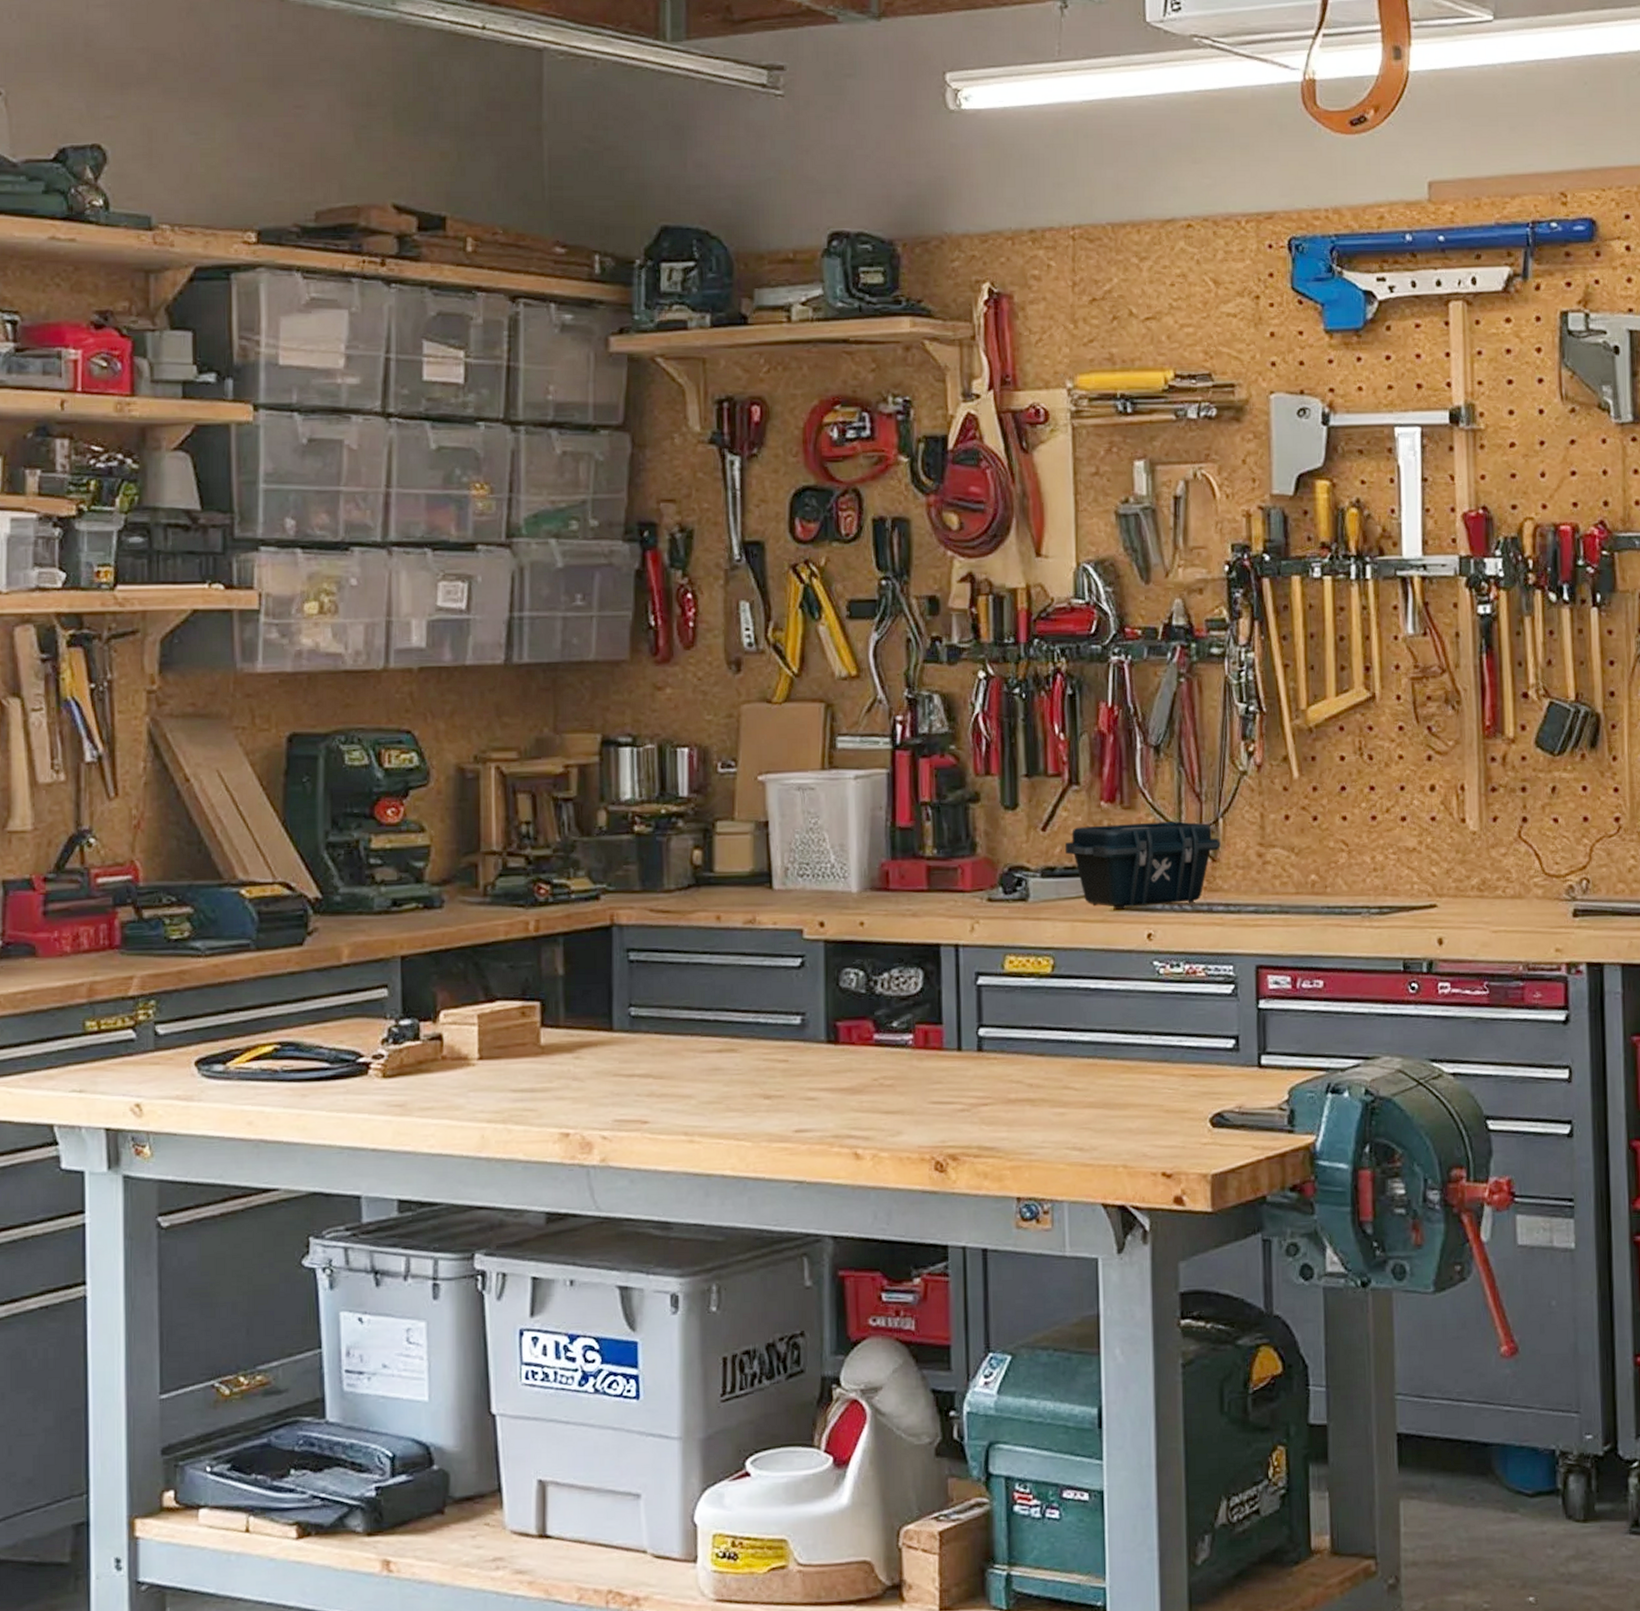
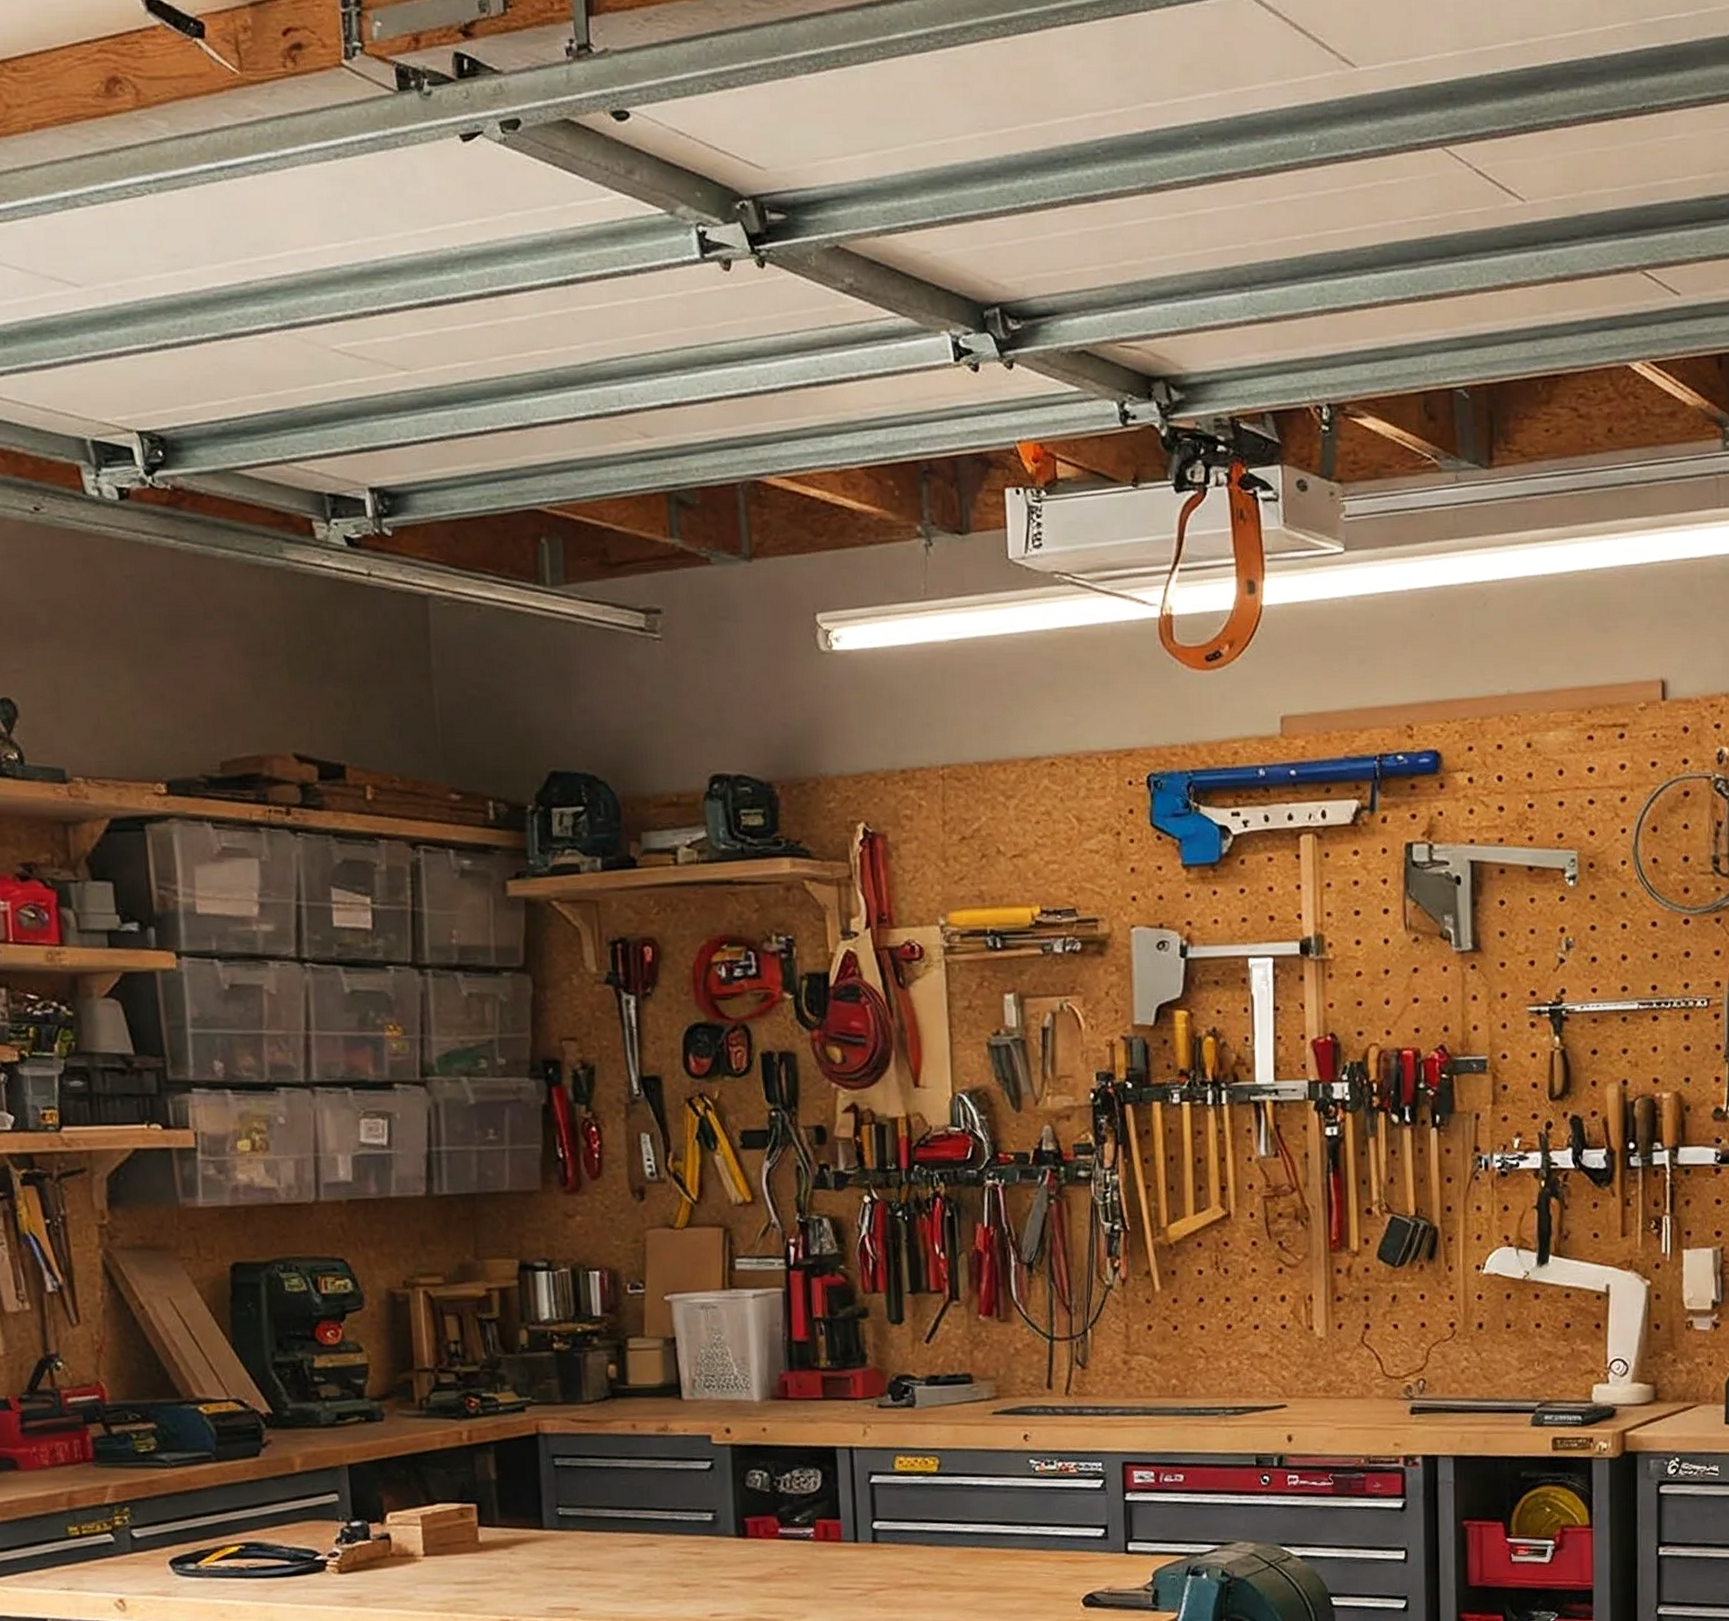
toolbox: present [1064,821,1221,909] -> none [947,1332,1089,1413]

